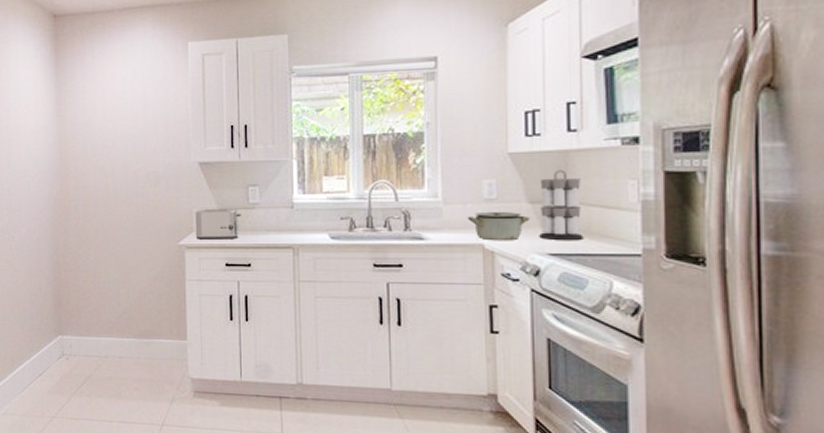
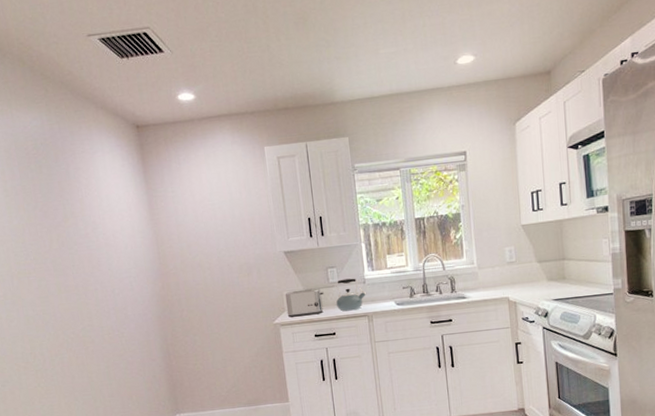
kettle: none [254,200,294,240] -> present [335,278,367,312]
cooking pot: present [467,212,530,241] -> none [496,270,539,294]
spice rack: present [539,170,584,241] -> none [544,235,576,289]

